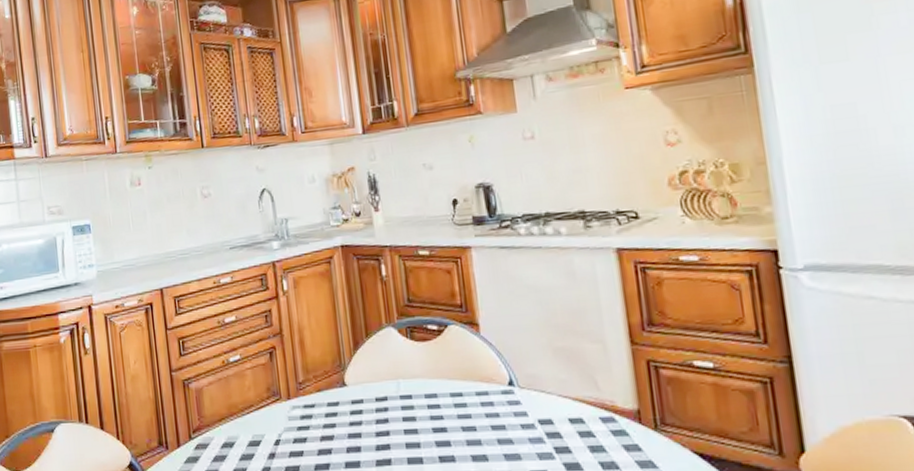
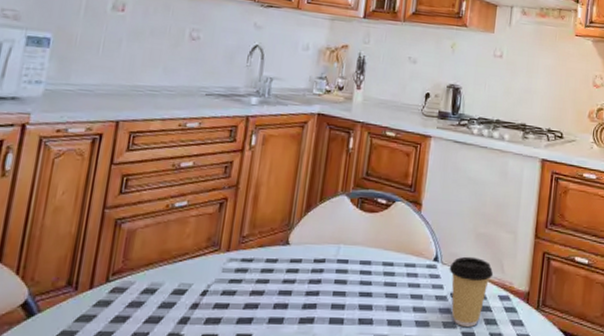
coffee cup: none [529,376,587,457] -> present [449,256,494,327]

